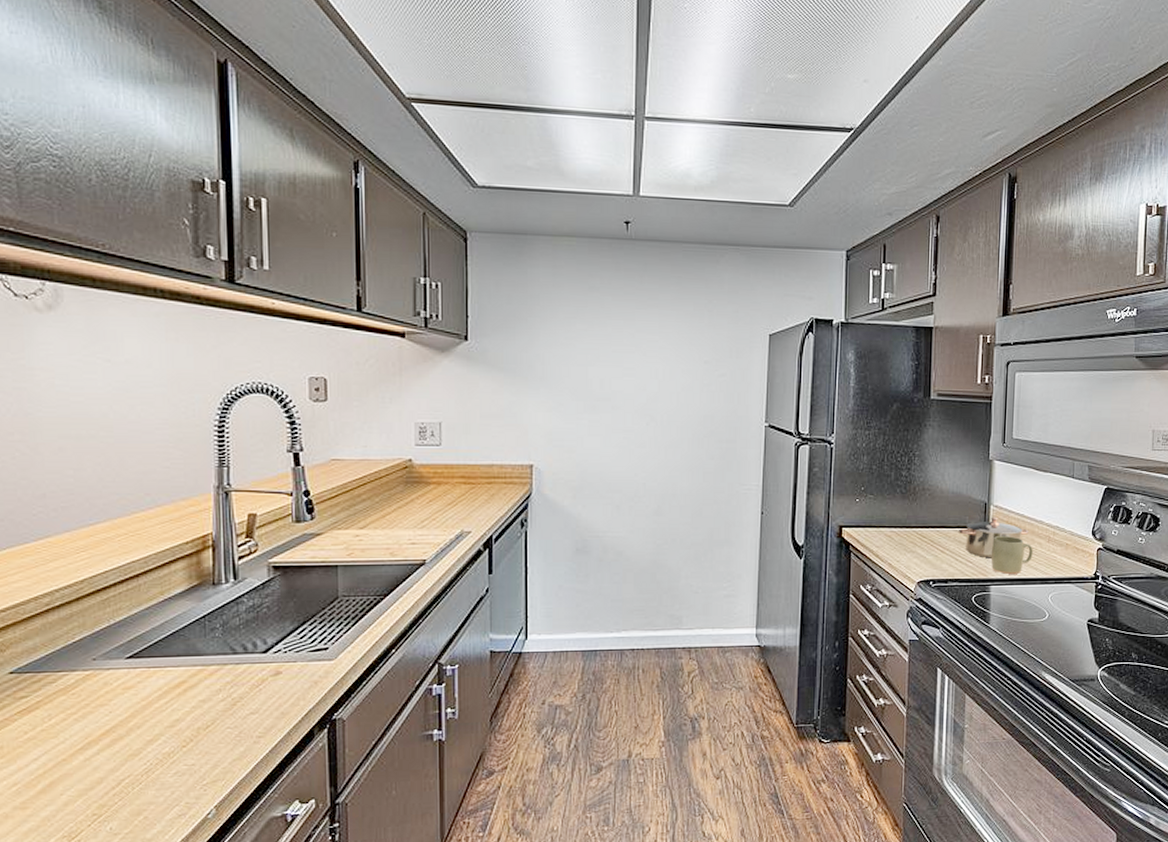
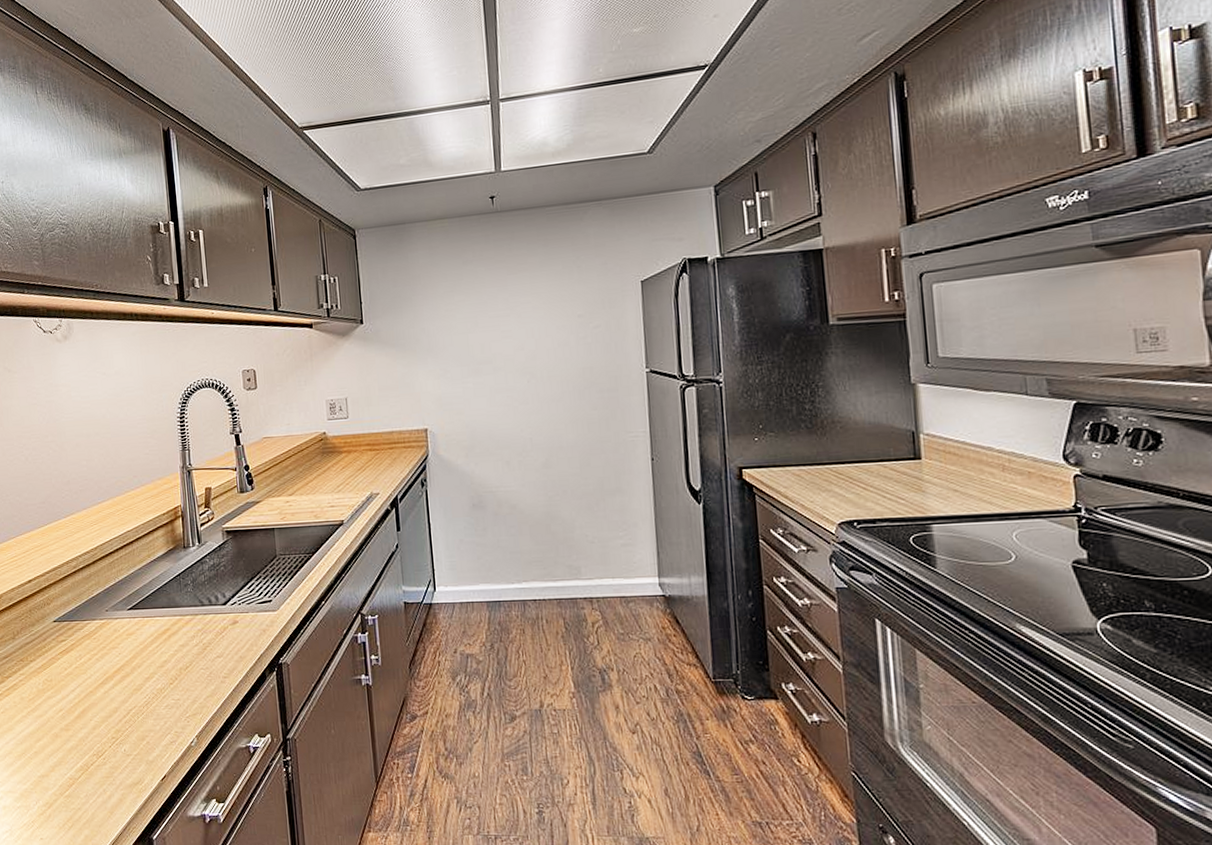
cooking pot: present [959,516,1029,559] -> none [883,446,975,494]
mug: present [991,536,1033,574] -> none [927,467,984,511]

